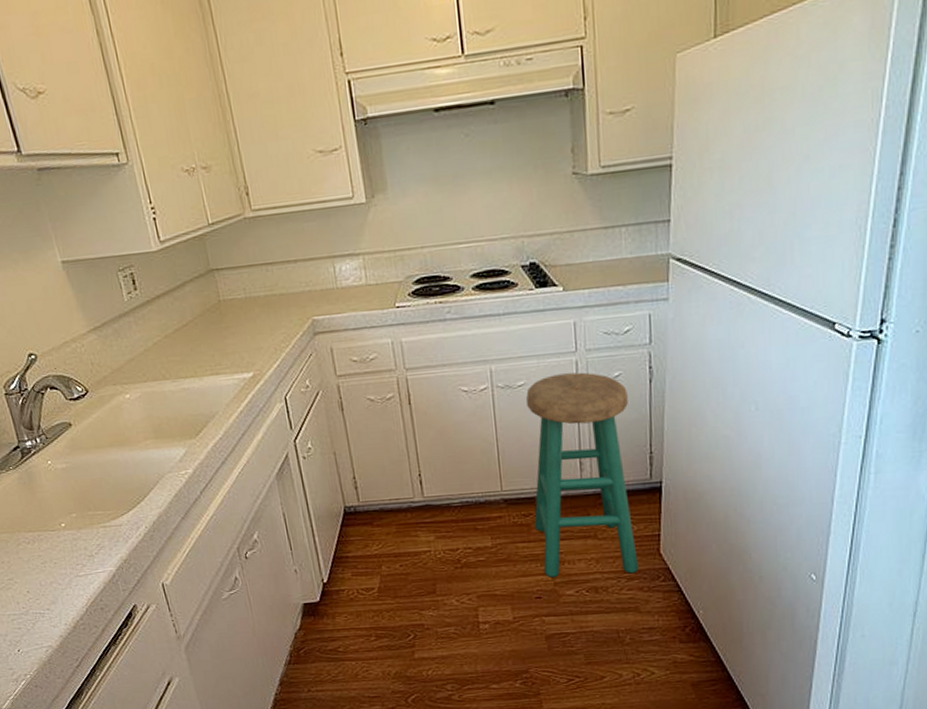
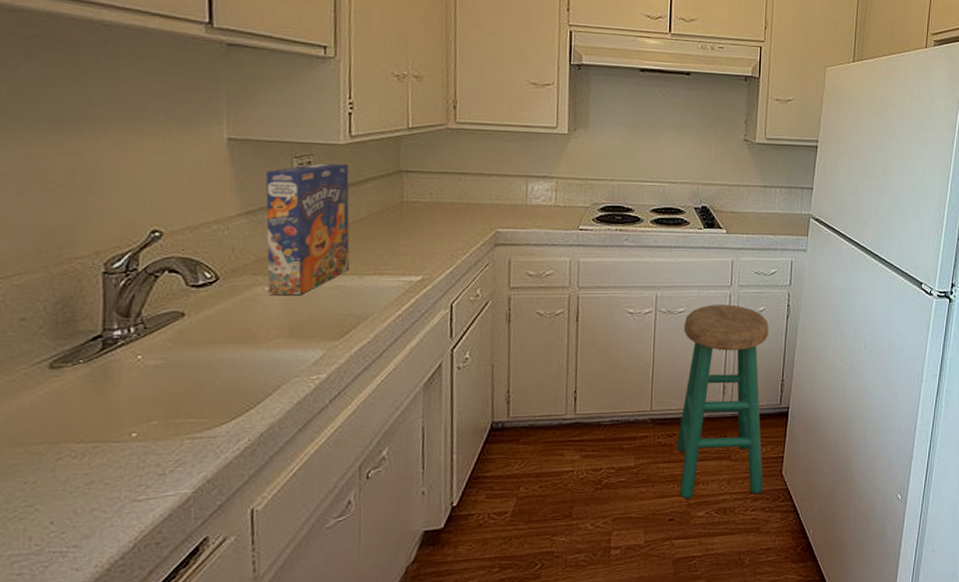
cereal box: none [99,270,189,403] -> present [265,163,350,296]

